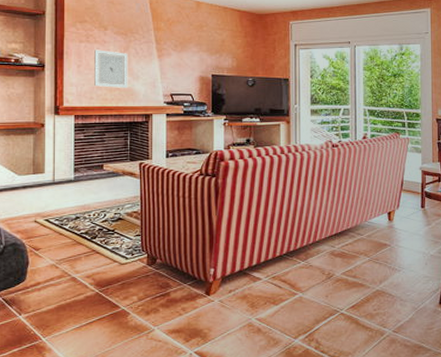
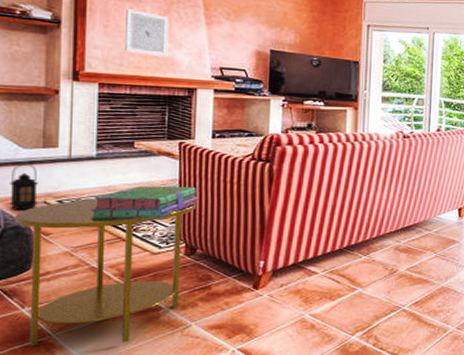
lantern: none [9,189,30,230] -> present [9,164,38,211]
side table: none [12,216,156,349] -> present [14,198,197,346]
stack of books: none [71,202,157,234] -> present [90,186,199,219]

